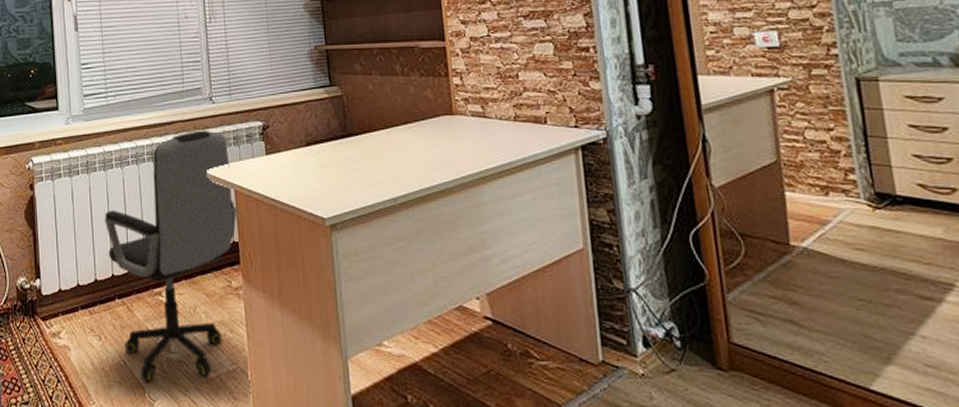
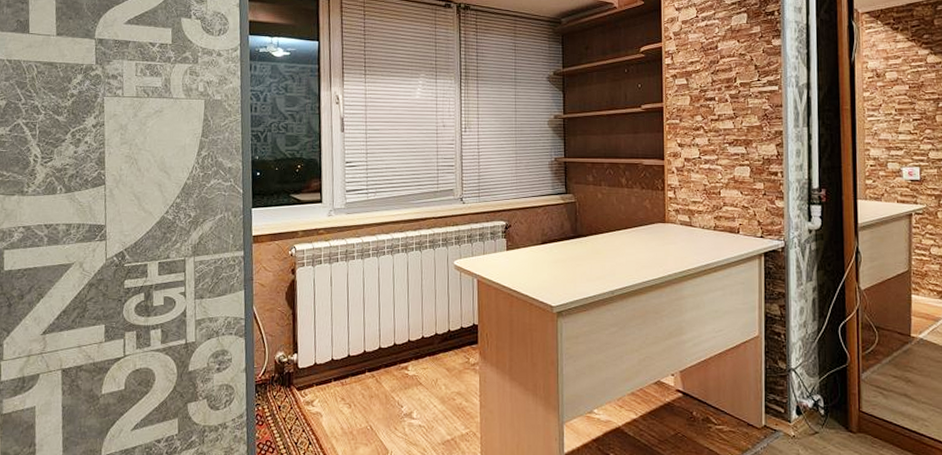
office chair: present [104,130,237,382] -> none [359,226,479,444]

